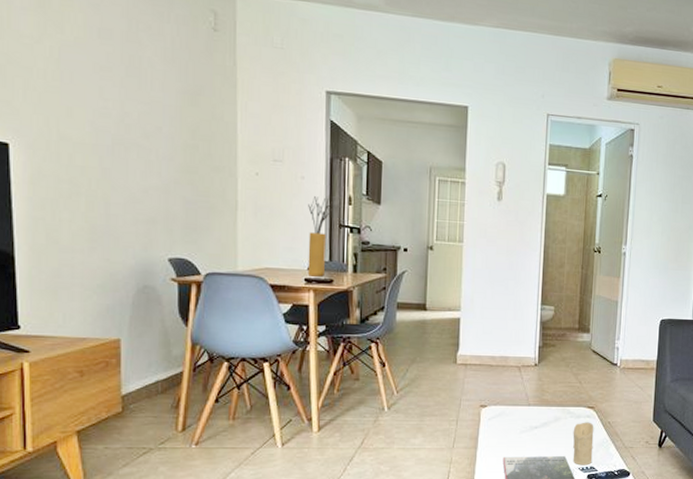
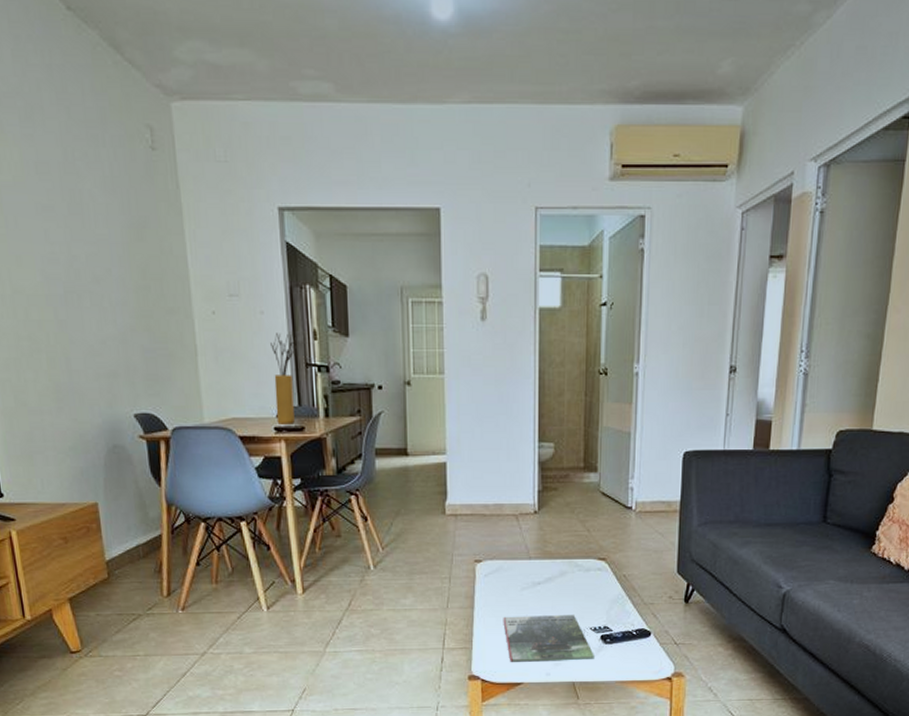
candle: present [573,422,594,466] -> none [582,576,607,625]

